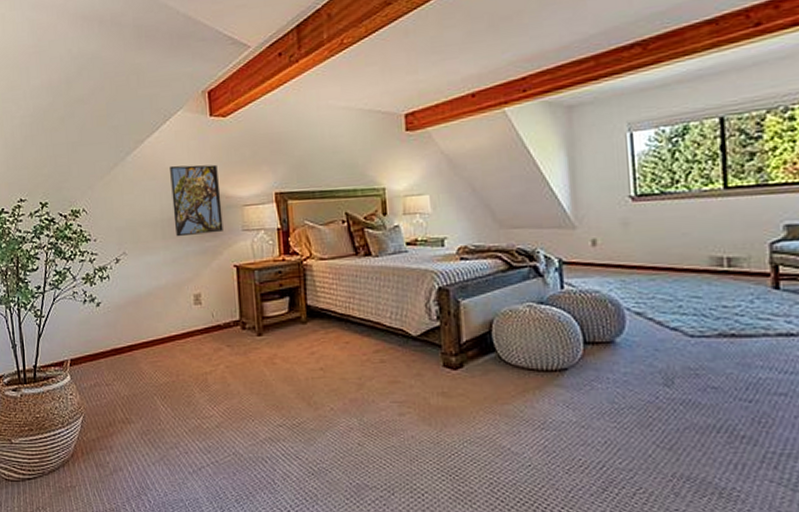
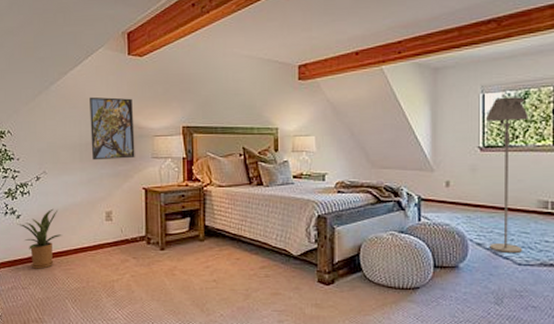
house plant: none [96,293,148,363] -> present [16,208,63,269]
floor lamp: none [636,133,696,324] -> present [486,97,529,254]

